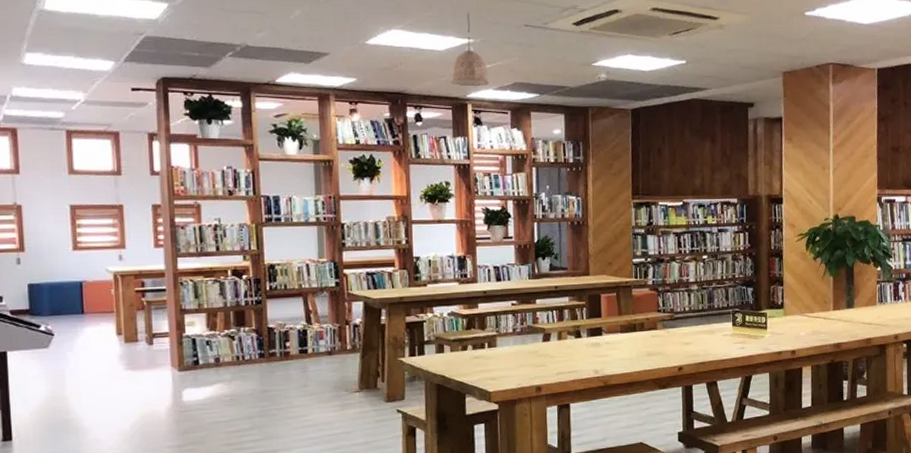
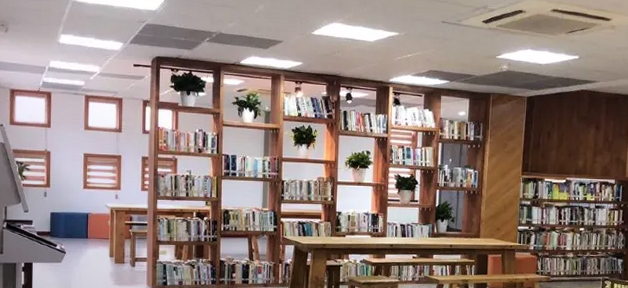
pendant lamp: present [450,13,489,87] -> none [377,10,408,73]

